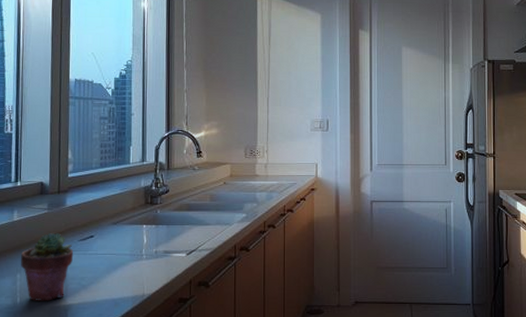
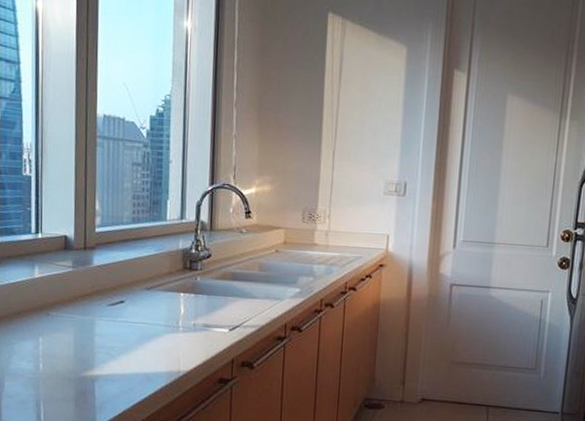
potted succulent: present [20,232,74,301] -> none [42,293,102,370]

